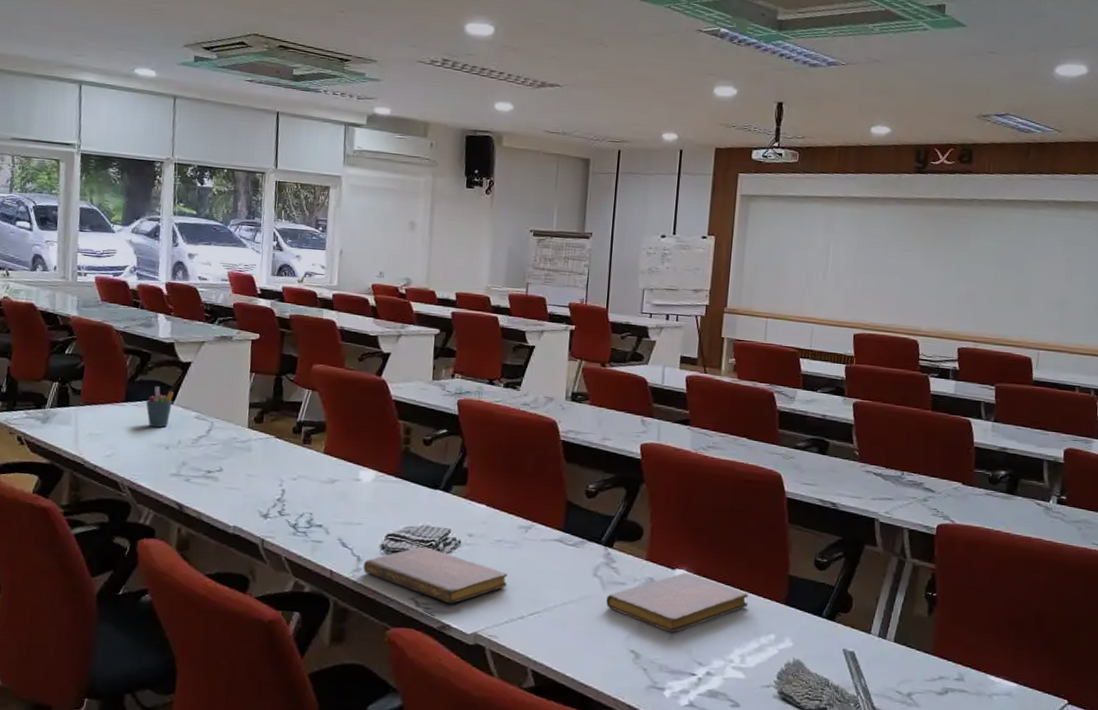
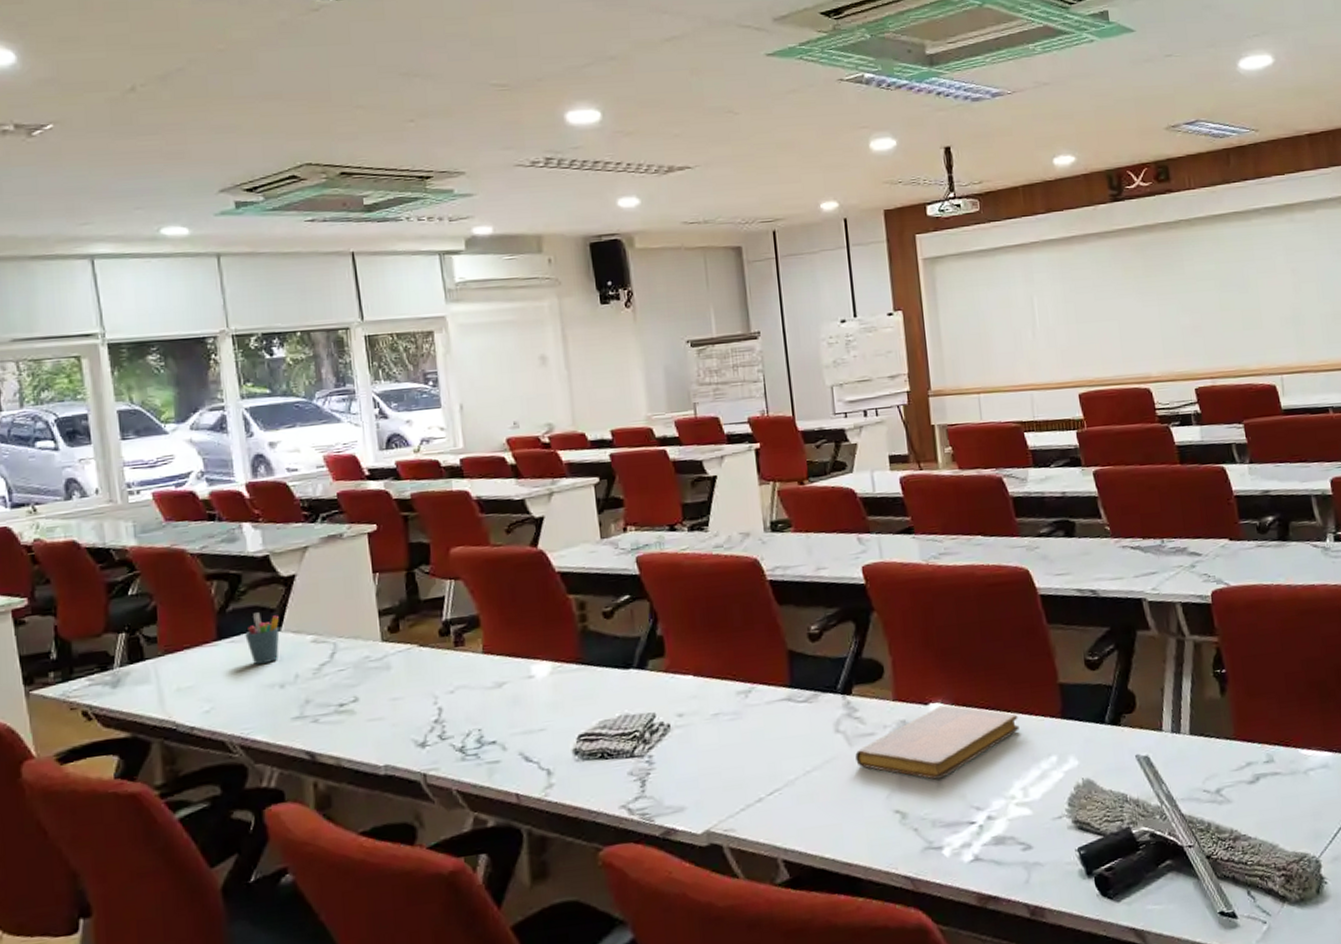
notebook: present [363,546,508,604] -> none [556,740,735,803]

